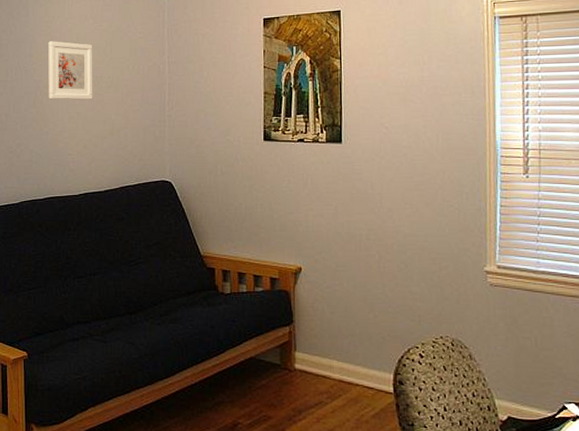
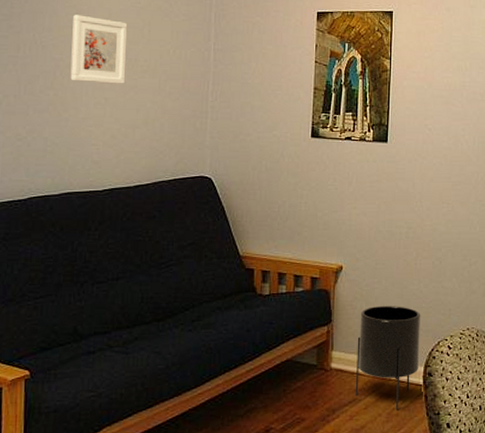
planter: none [320,309,389,417] -> present [355,306,421,411]

